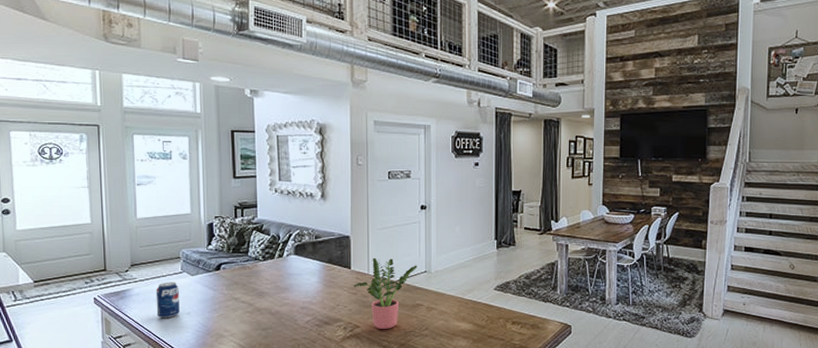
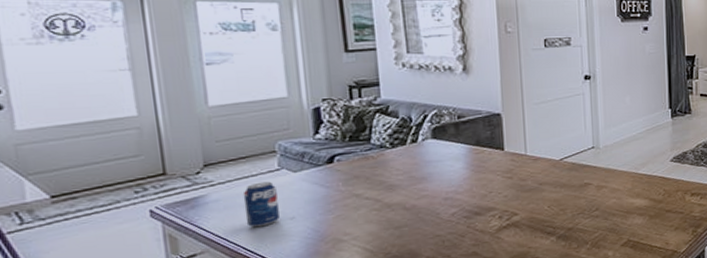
potted plant: present [353,258,417,329] -> none [508,135,584,214]

